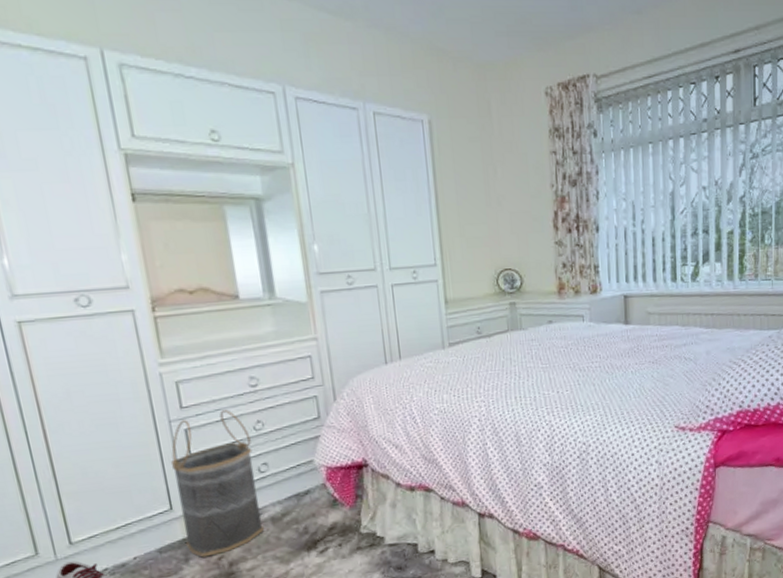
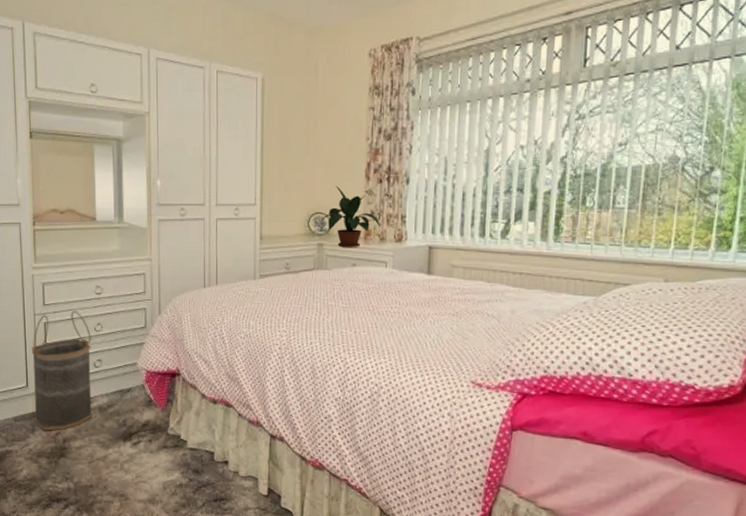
potted plant: none [509,238,573,305] -> present [319,185,380,248]

